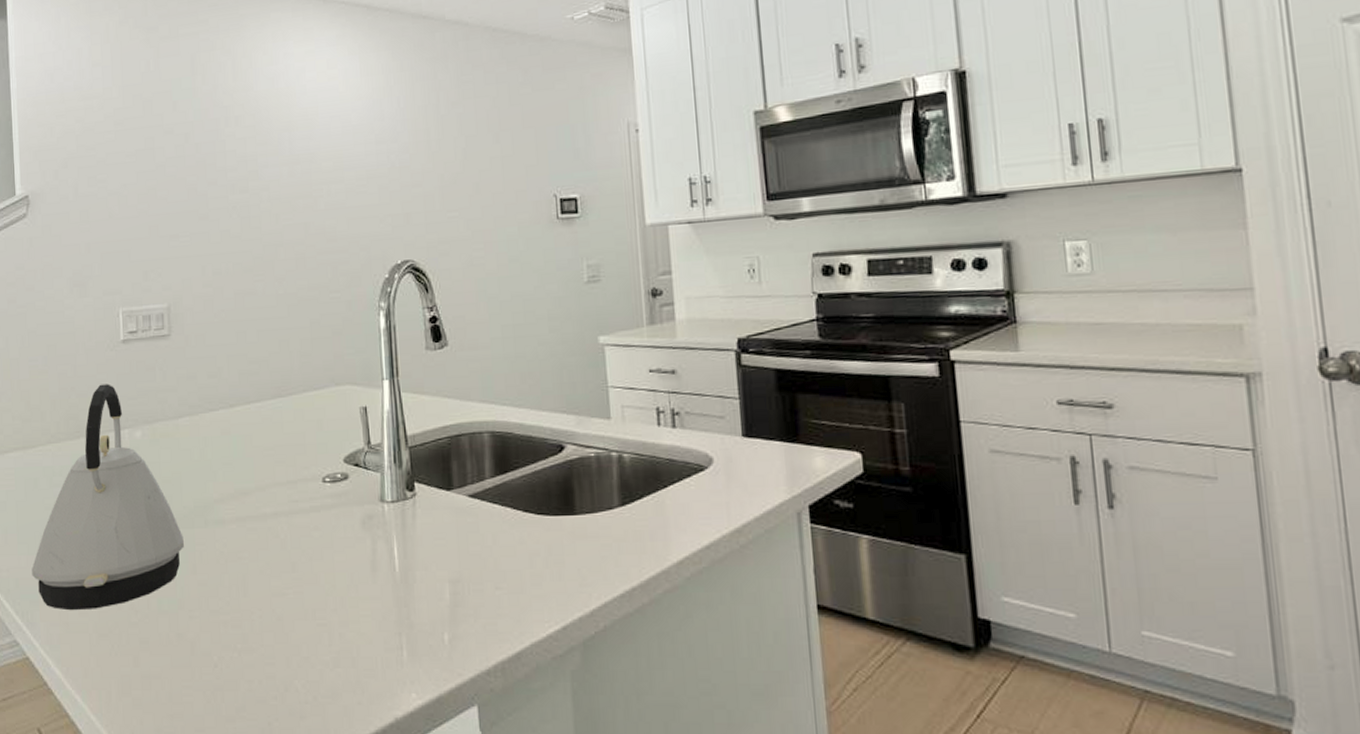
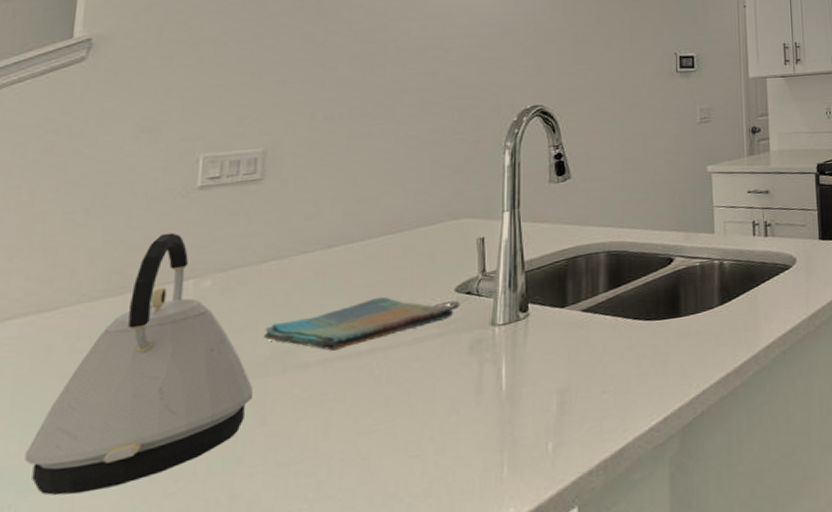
dish towel: none [186,461,345,510] -> present [263,296,454,351]

